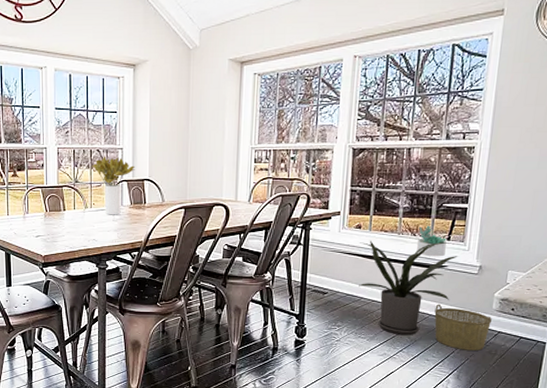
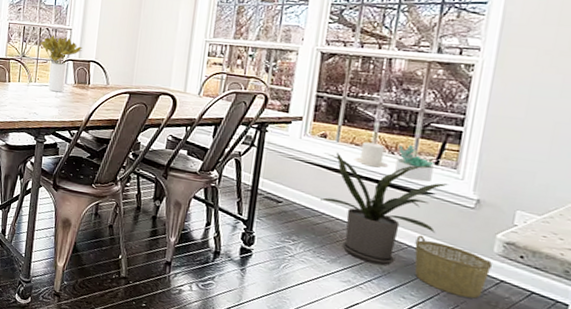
candle: none [384,228,412,250] -> present [354,142,389,168]

